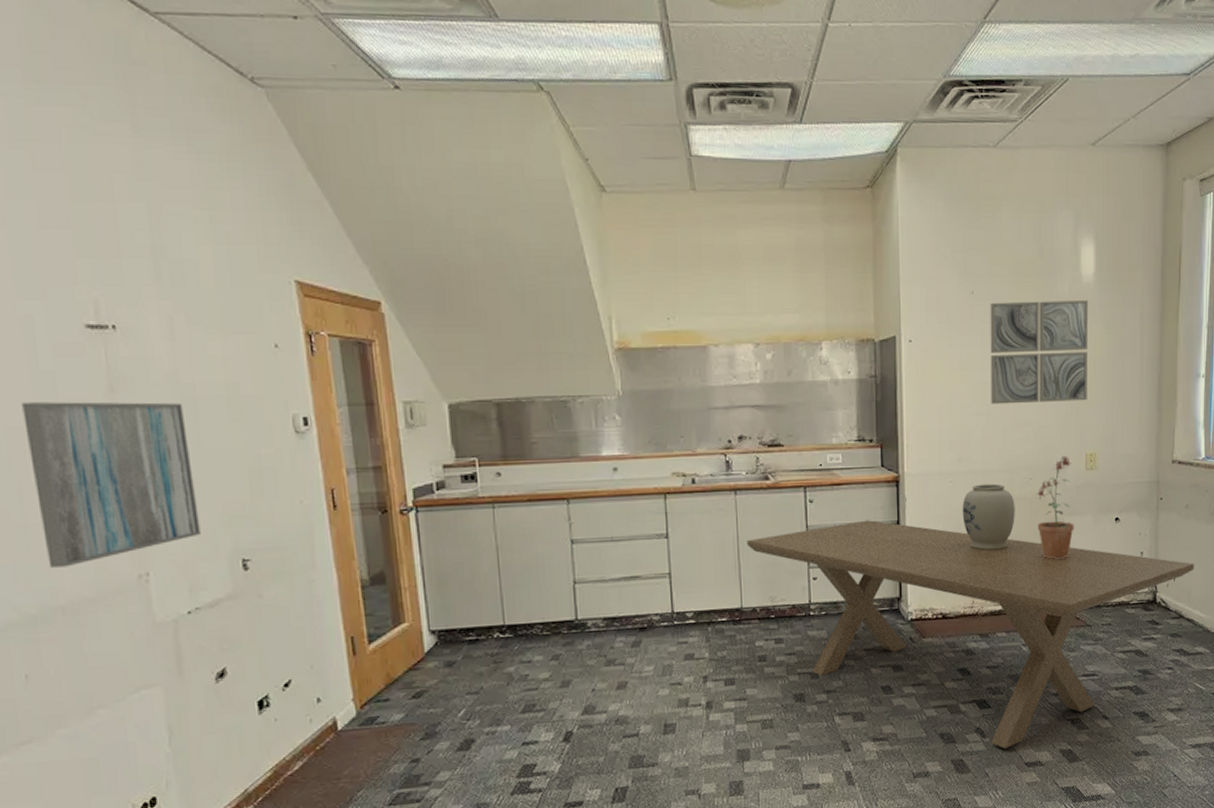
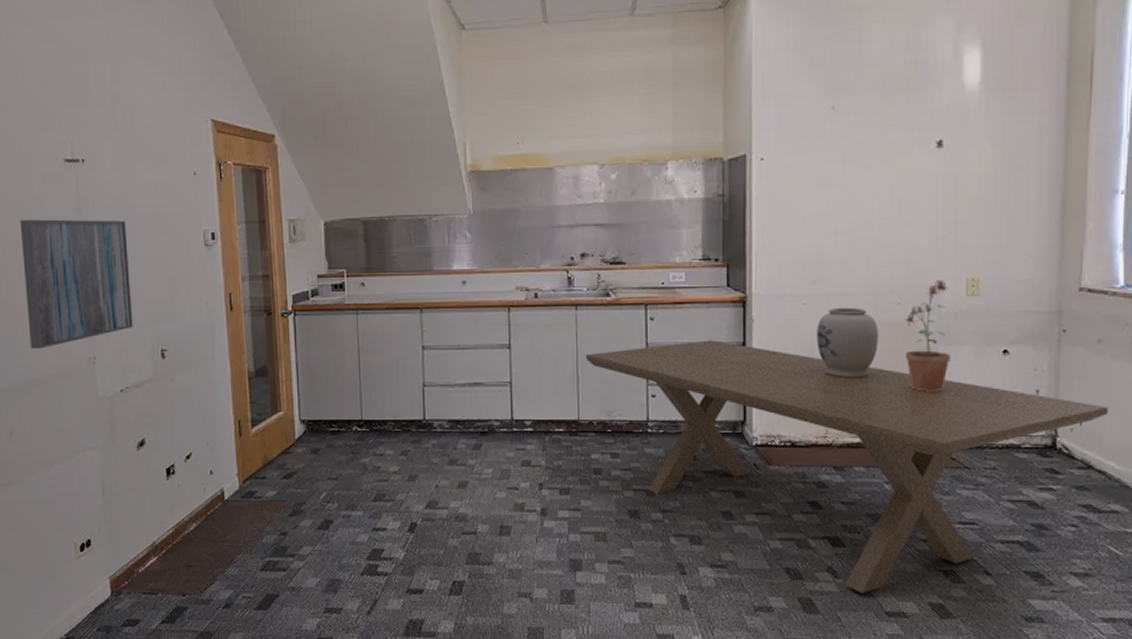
wall art: present [990,299,1089,405] -> none [852,110,973,224]

